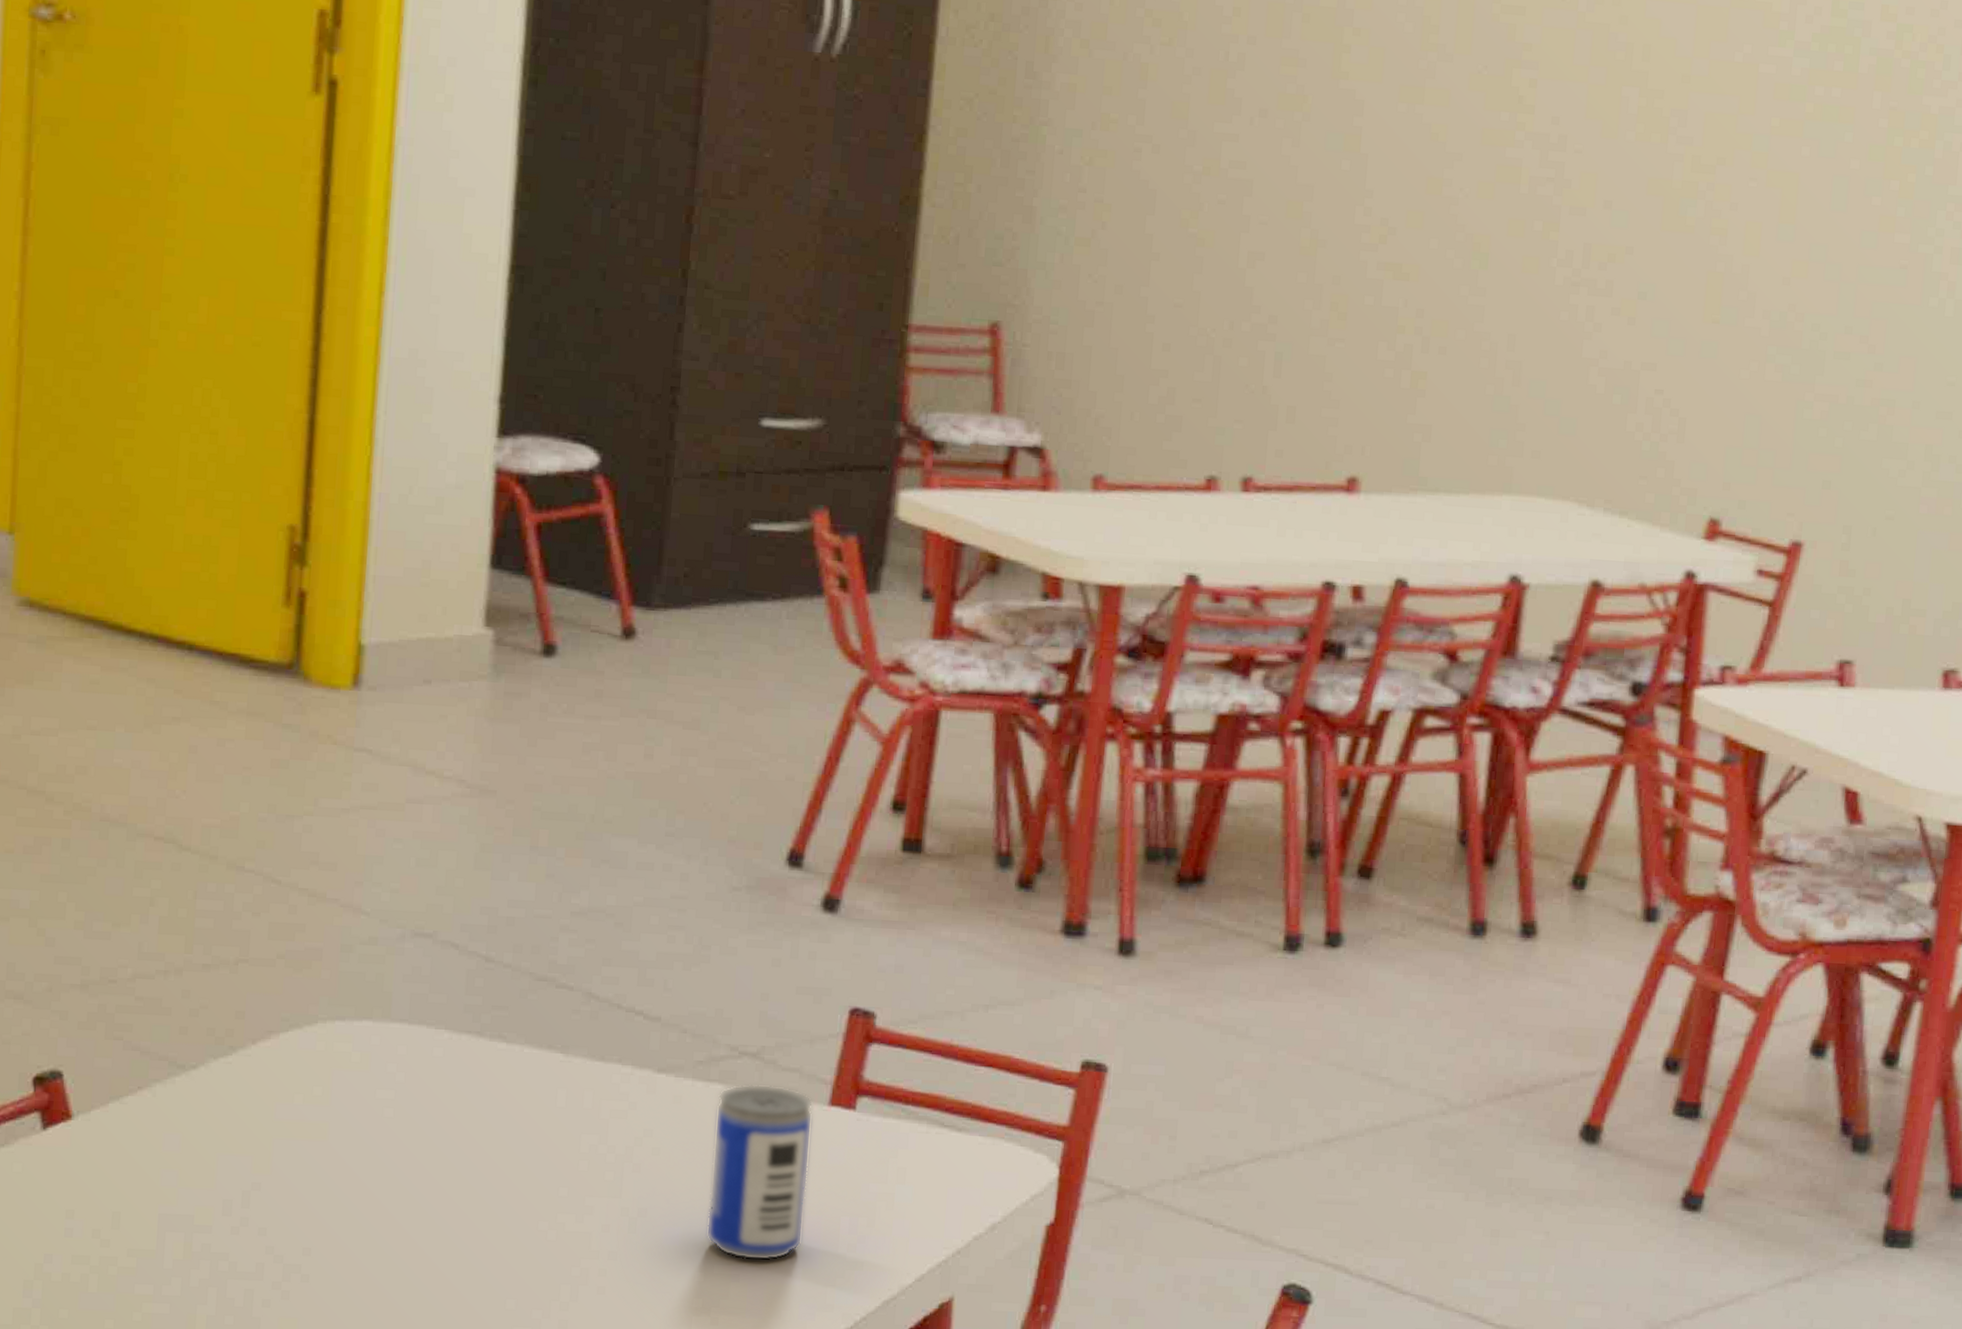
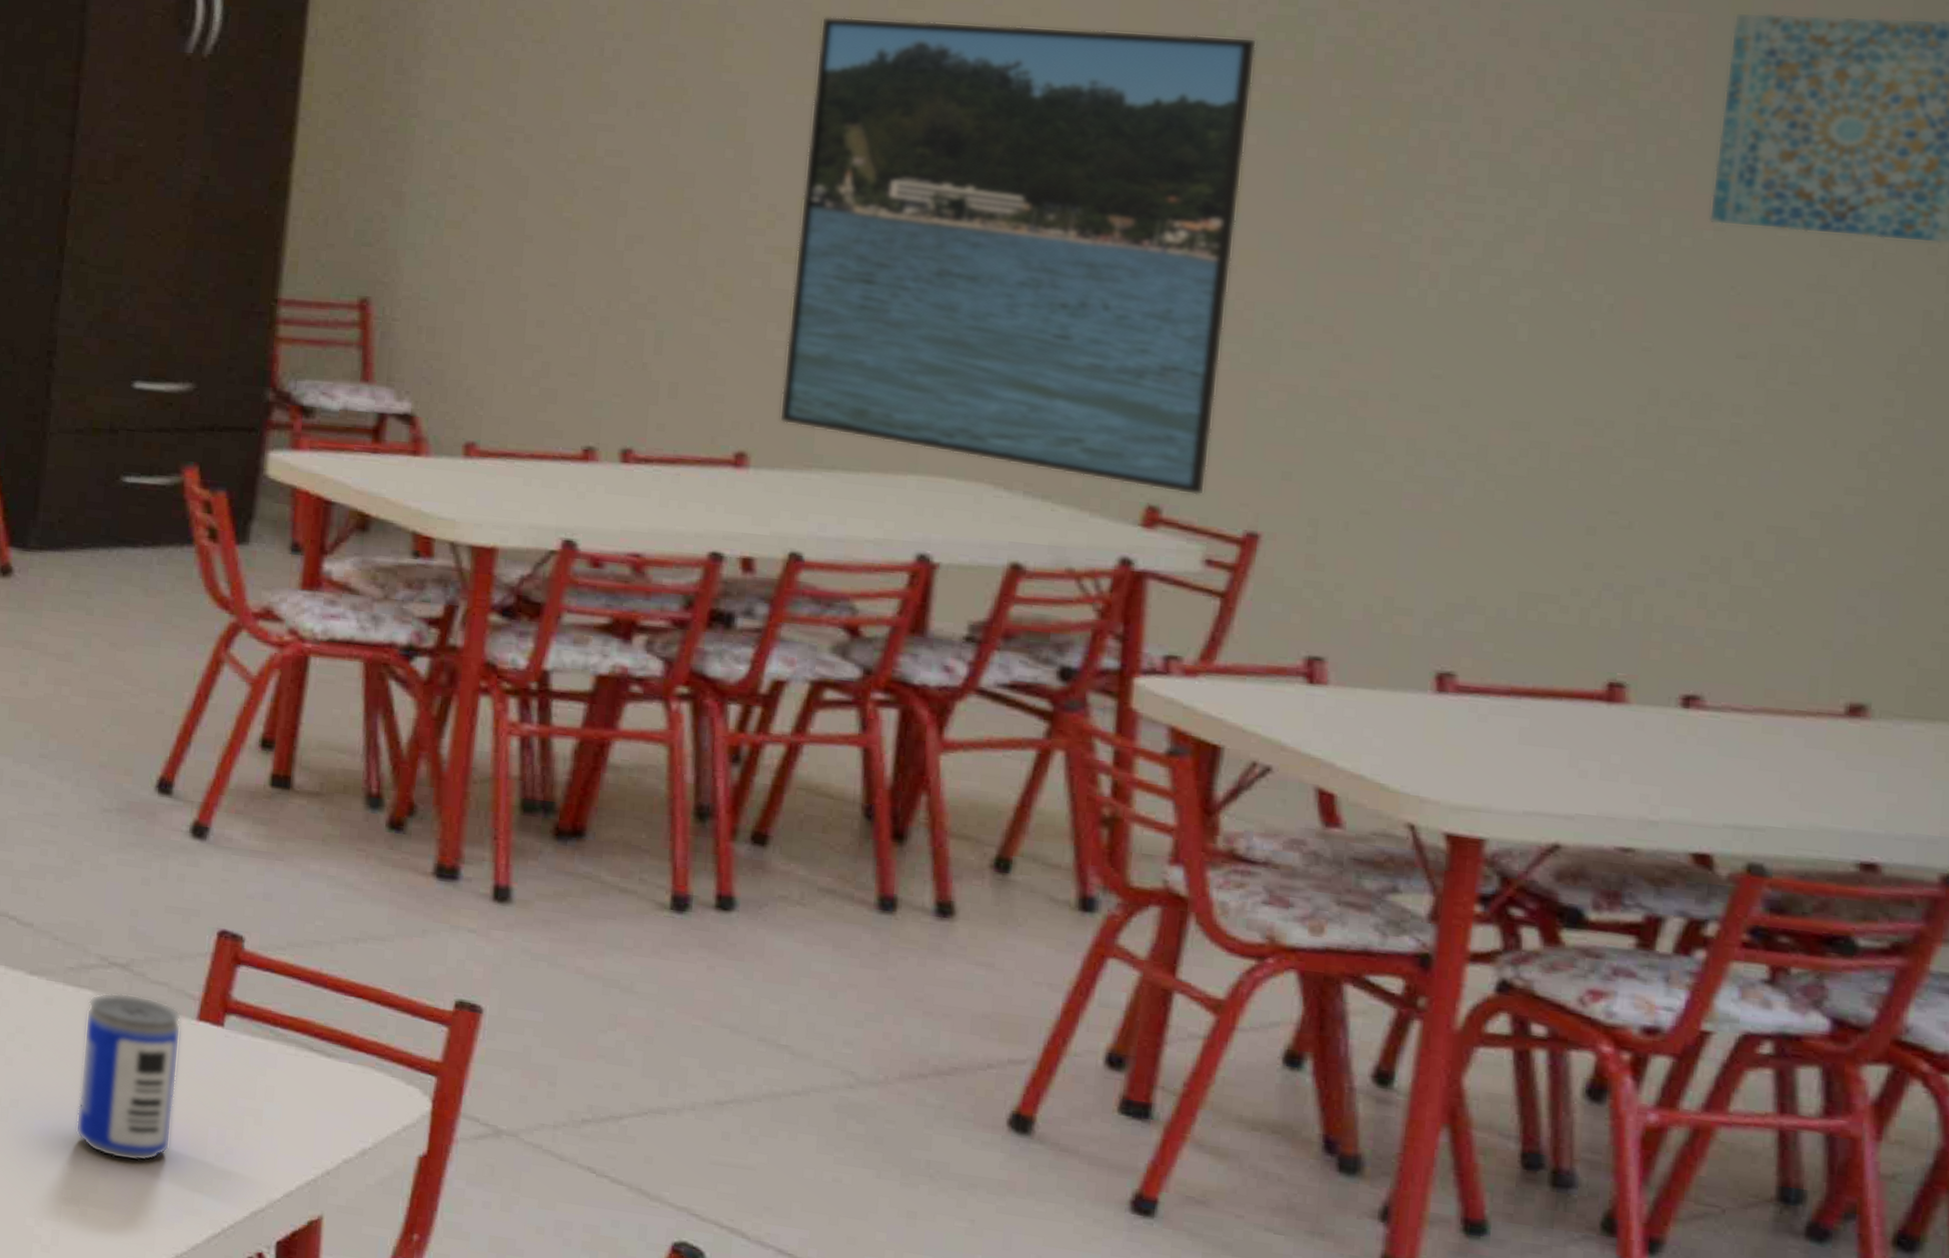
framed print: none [1388,21,1812,507] -> present [779,16,1258,496]

